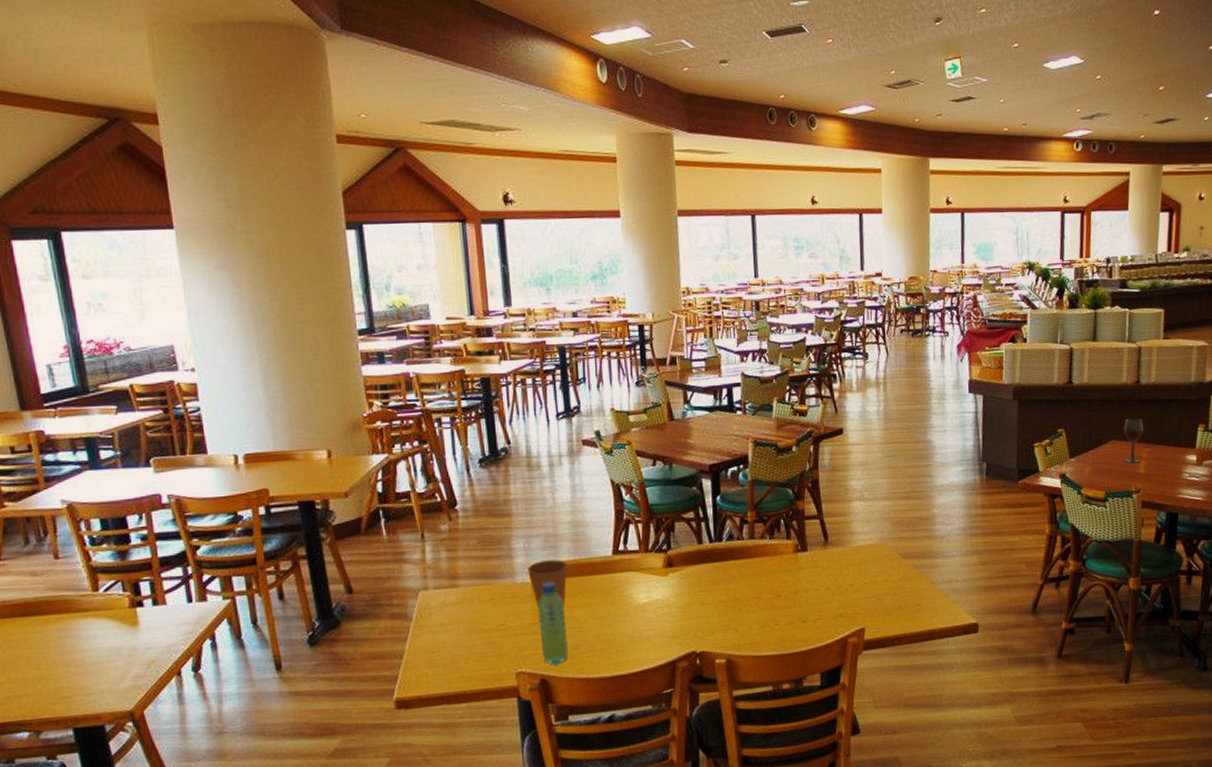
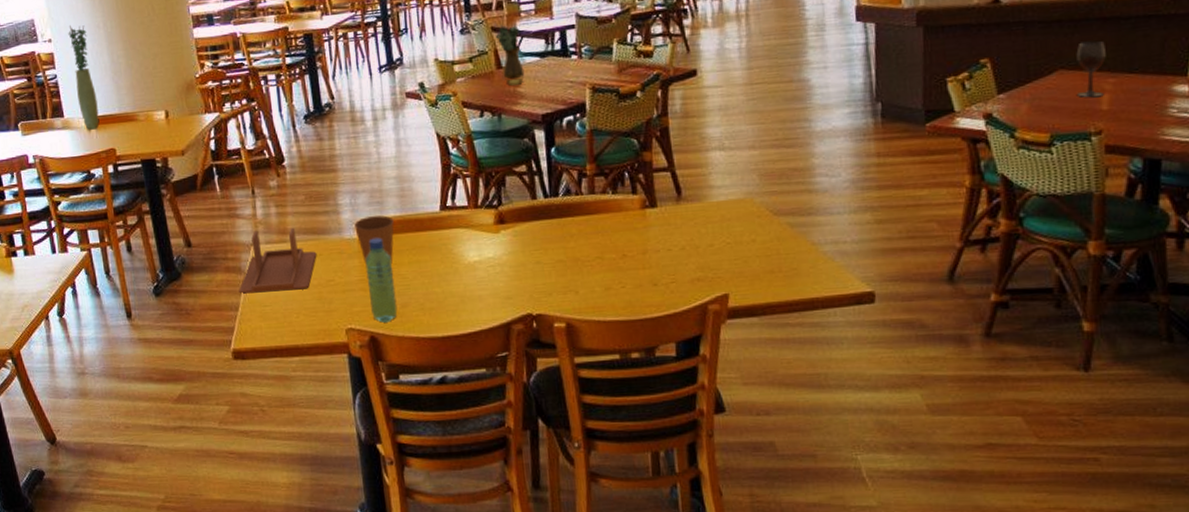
vase: none [215,355,250,469] -> present [68,25,100,130]
napkin holder: none [404,572,489,641] -> present [239,227,317,294]
vase: none [668,379,695,437] -> present [495,24,525,86]

